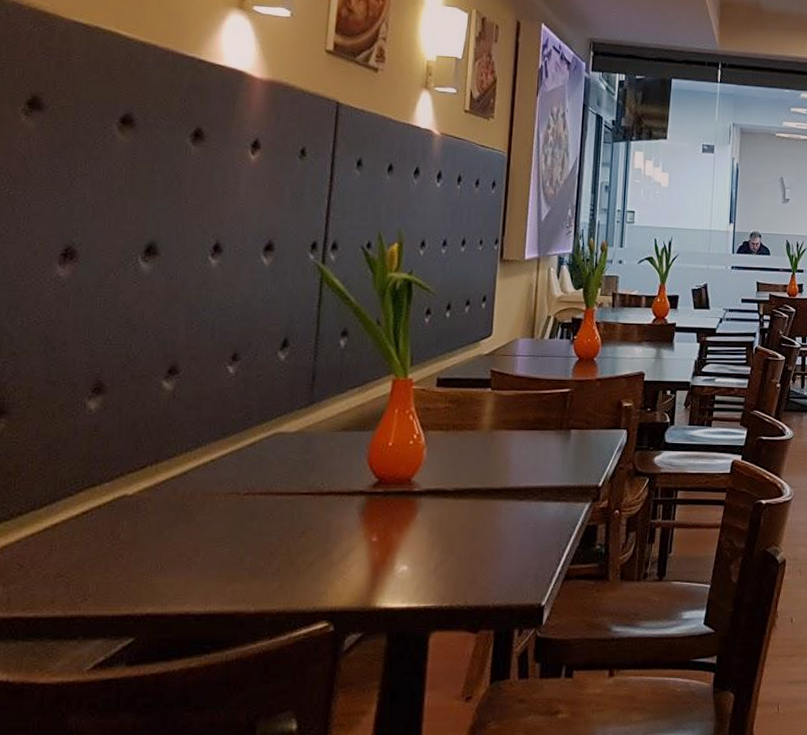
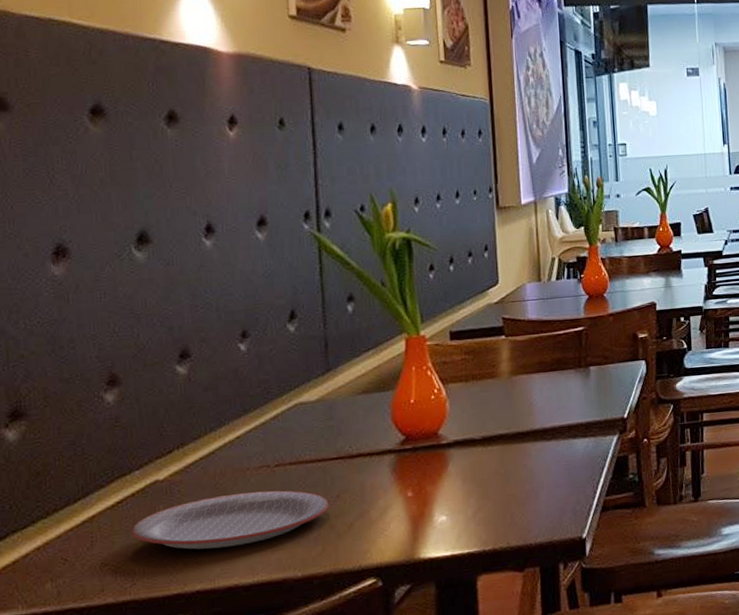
plate: none [92,519,292,572] -> present [132,490,329,550]

